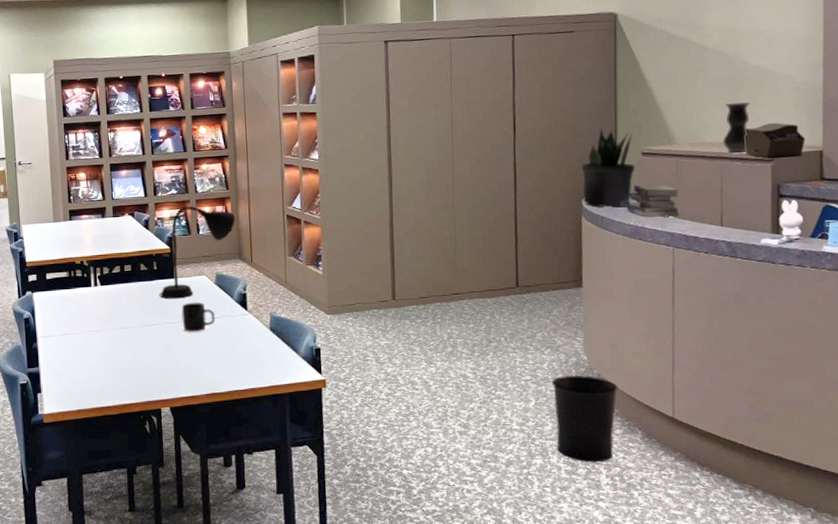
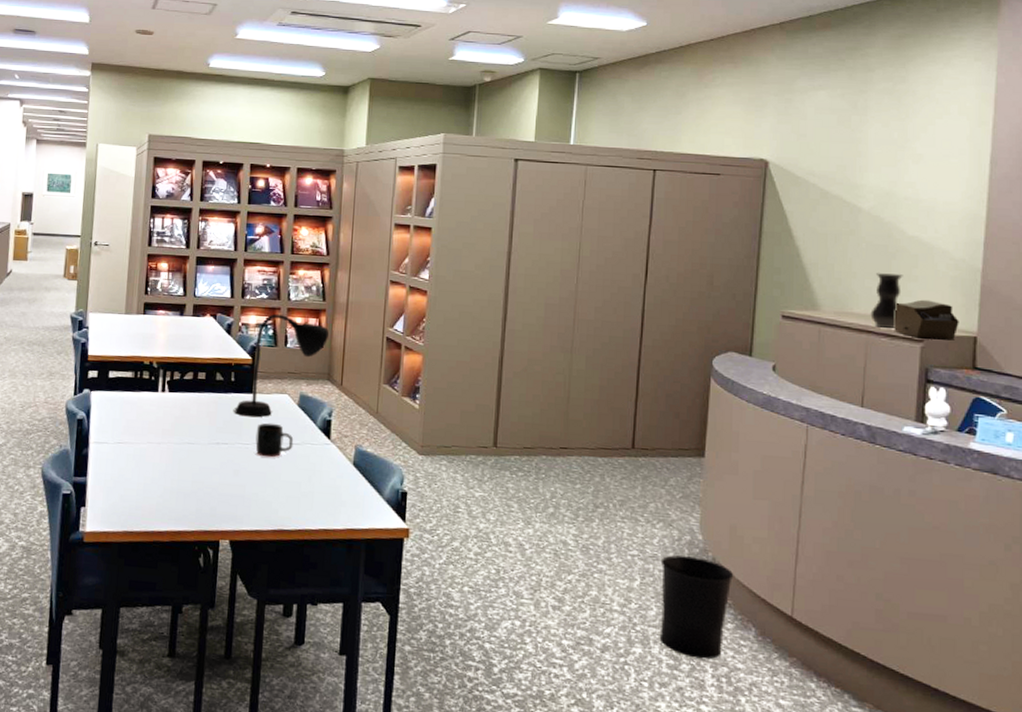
planter: present [581,128,635,208] -> none [714,283,775,373]
books: present [620,184,680,217] -> none [754,349,818,391]

